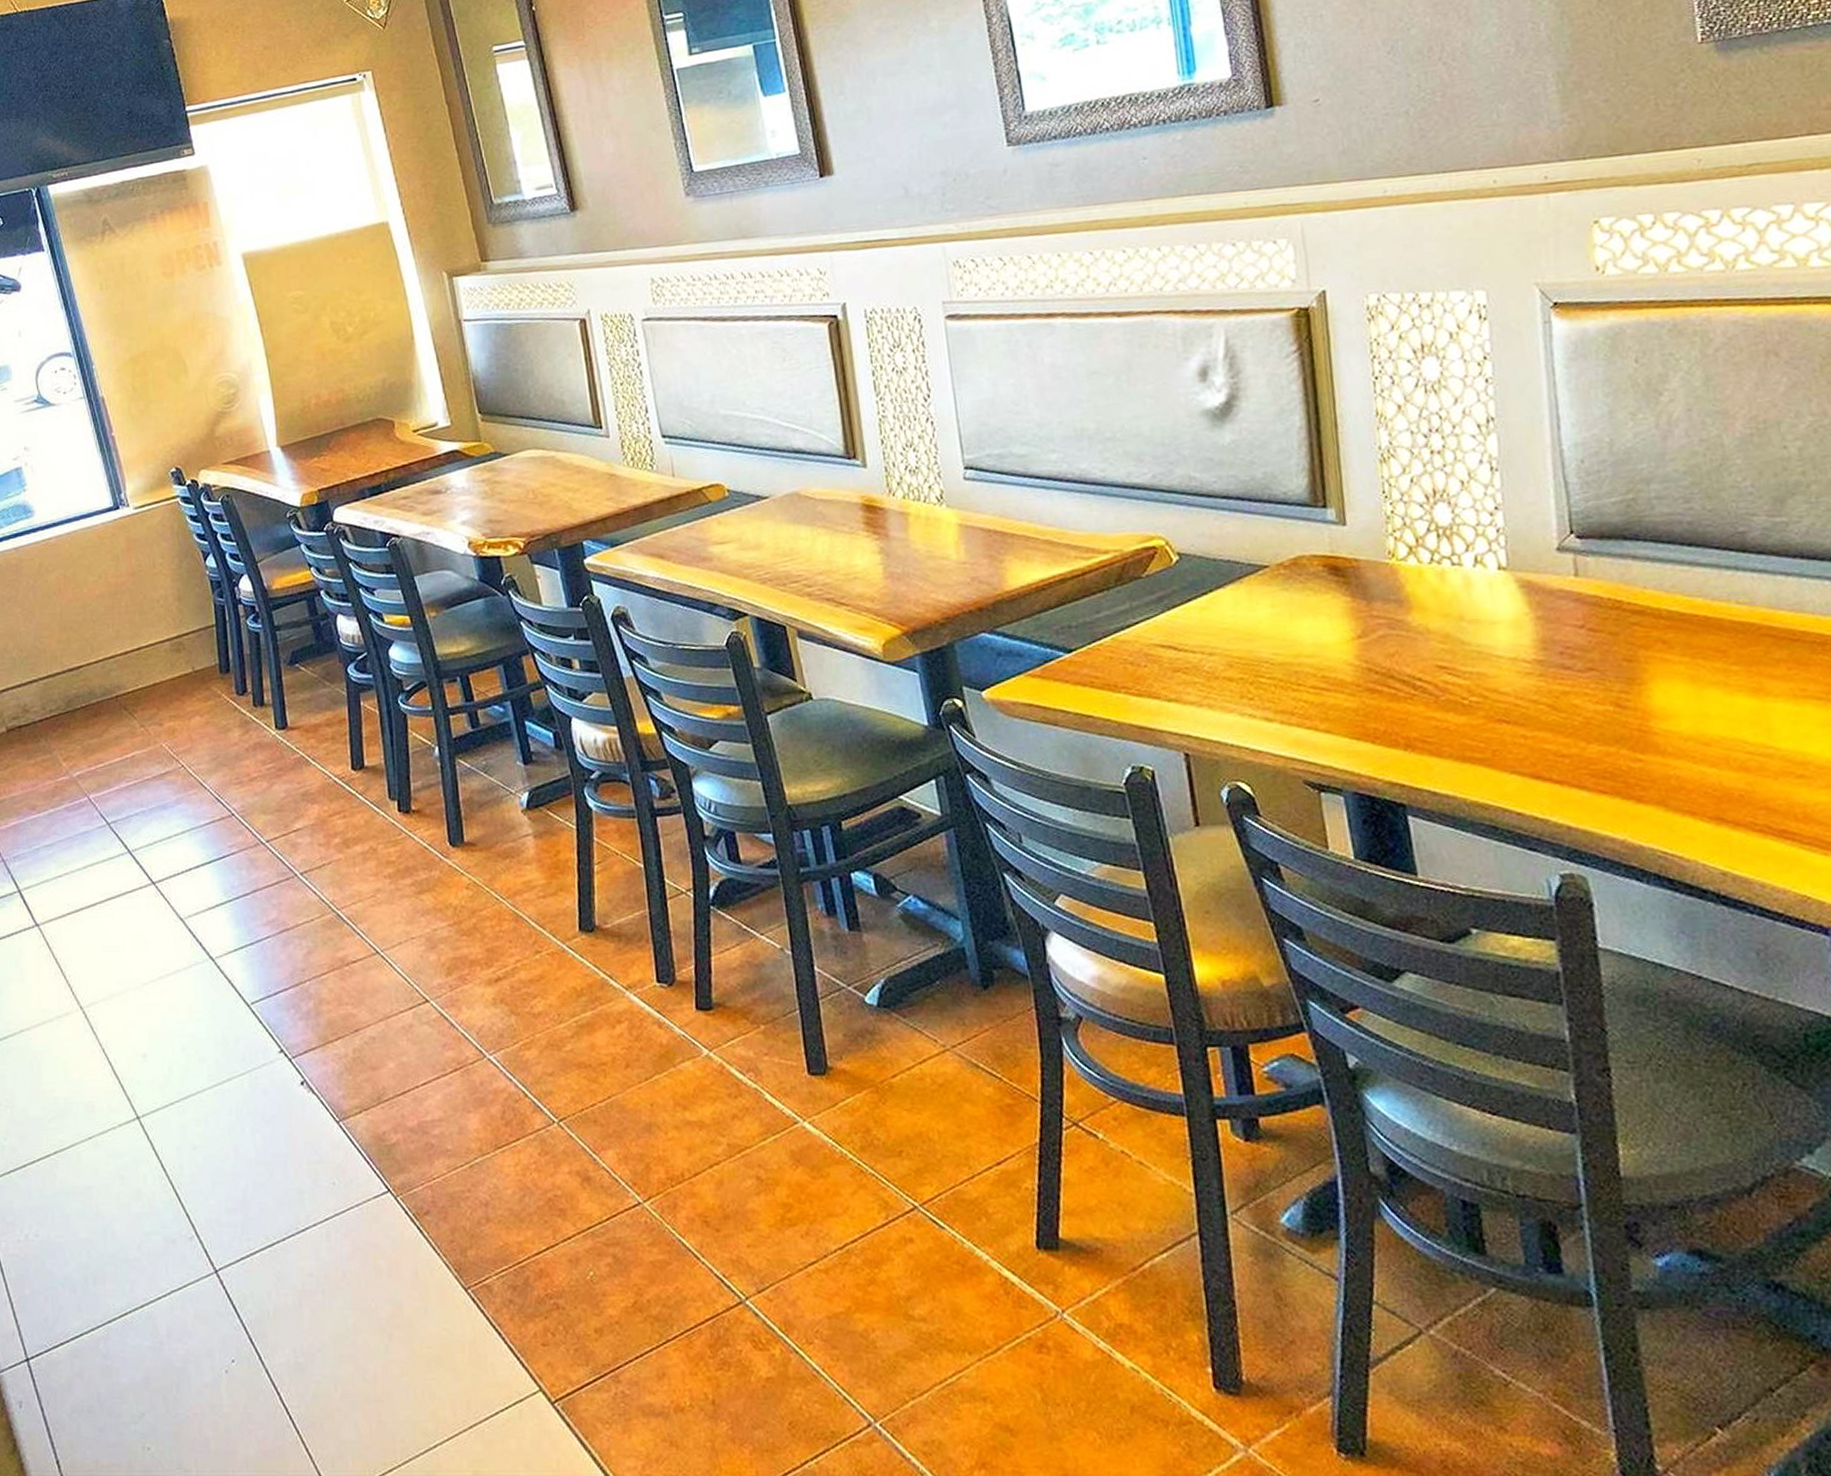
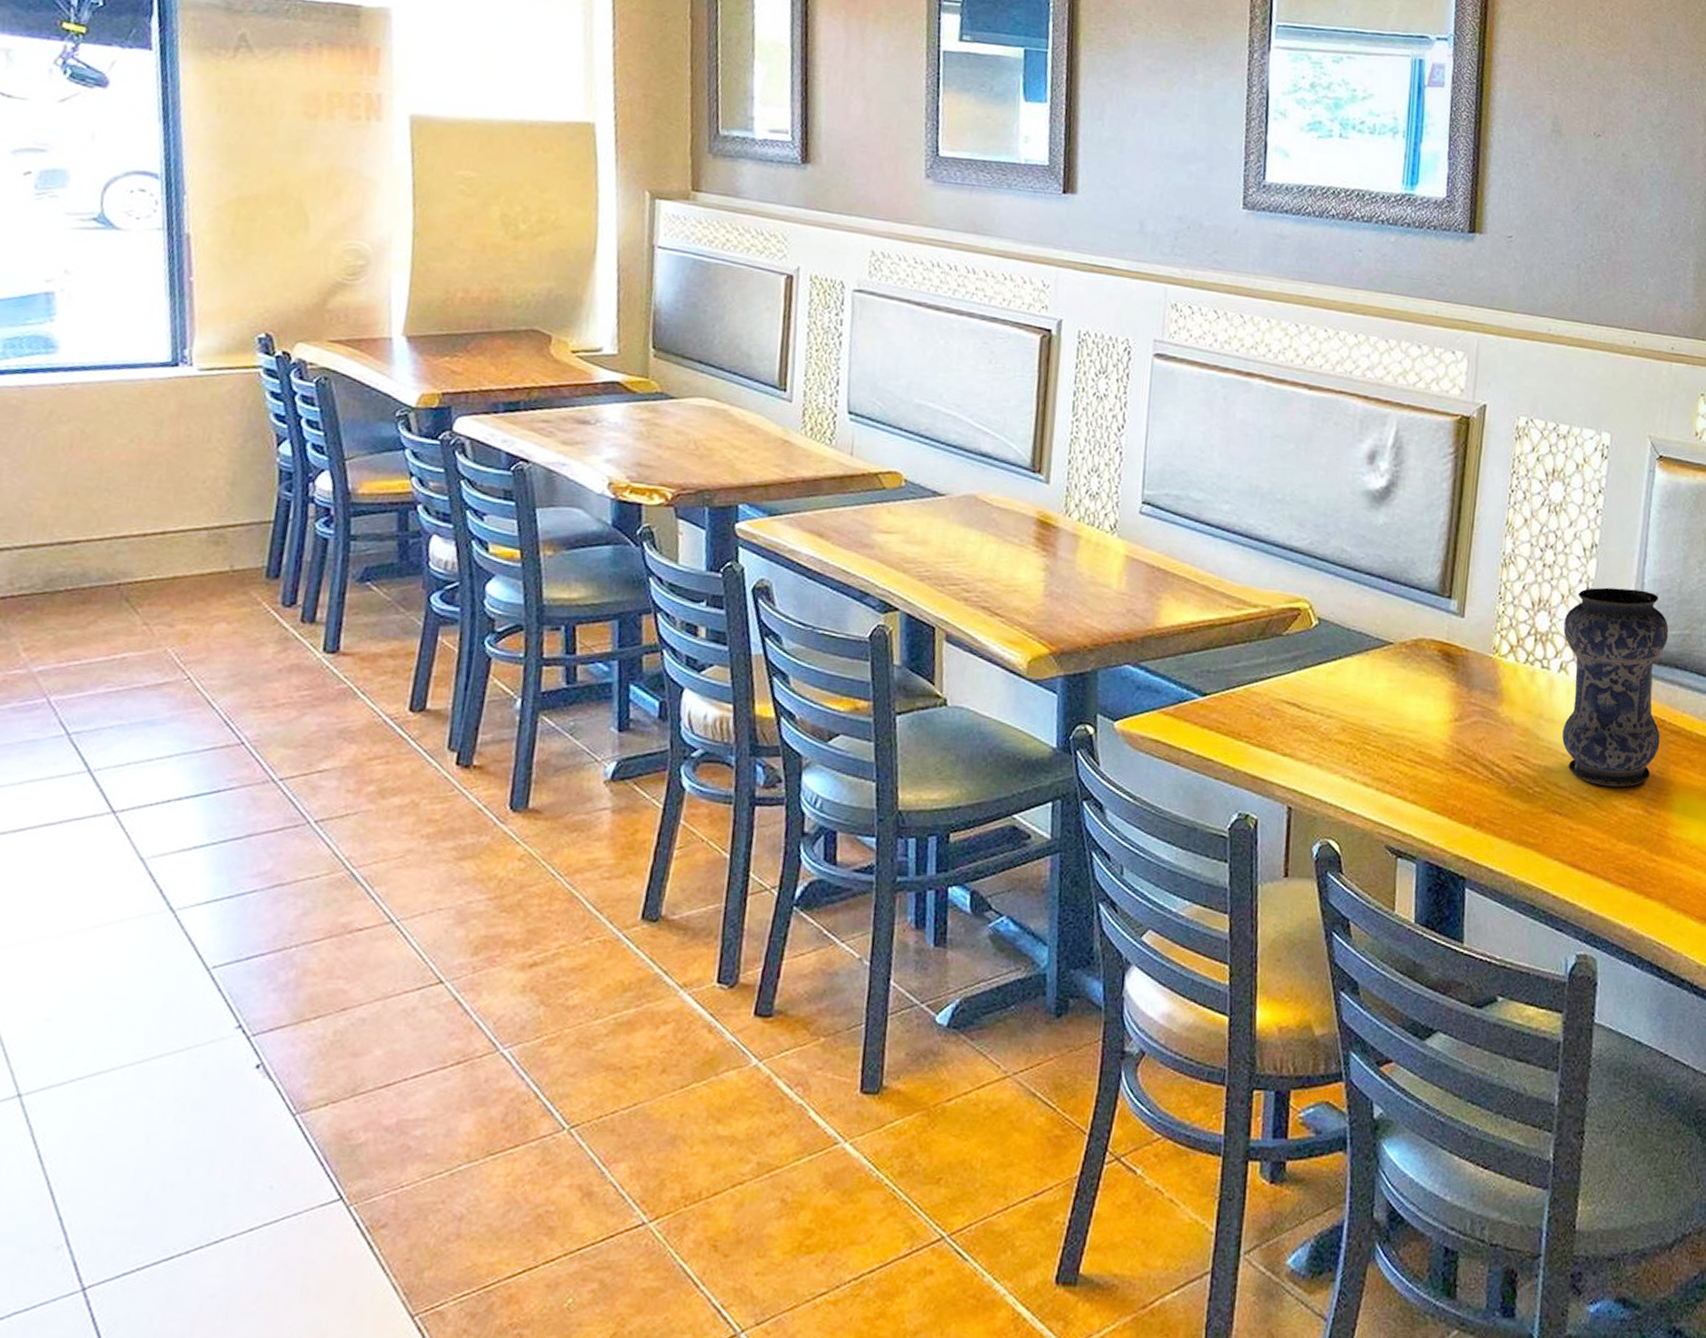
vase: none [1469,458,1621,685] -> present [1562,587,1669,787]

